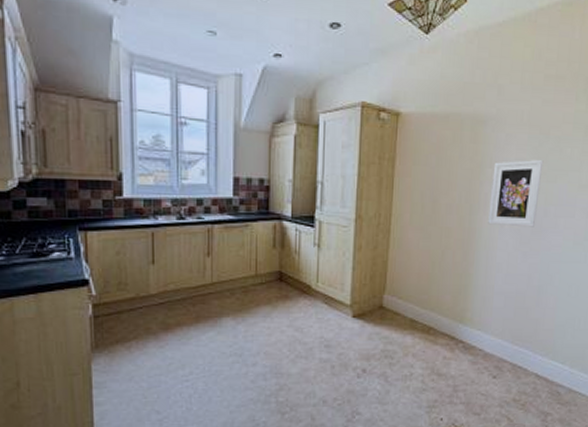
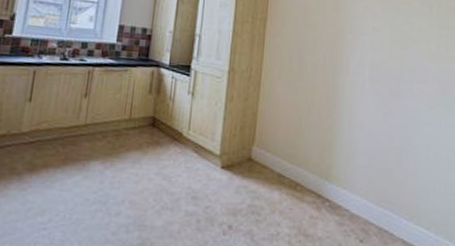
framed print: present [488,159,544,227] -> none [350,29,397,90]

